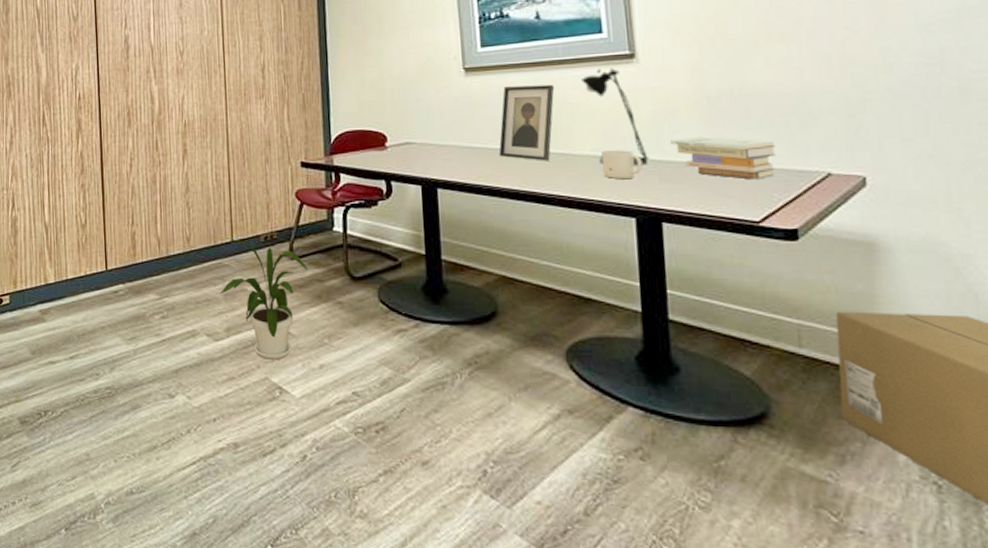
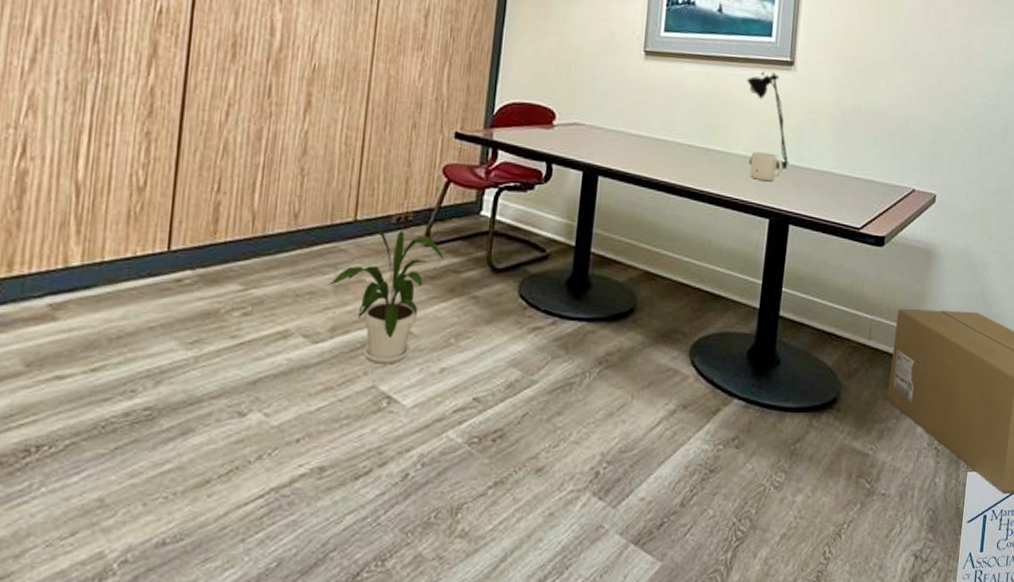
picture frame: present [498,84,555,161] -> none [662,76,724,157]
books: present [670,137,777,180] -> none [808,147,883,191]

